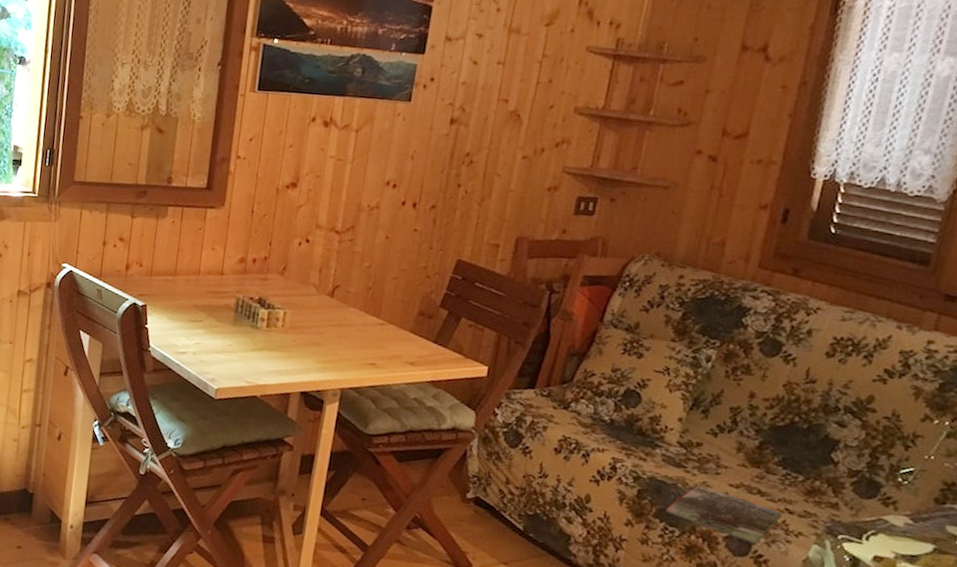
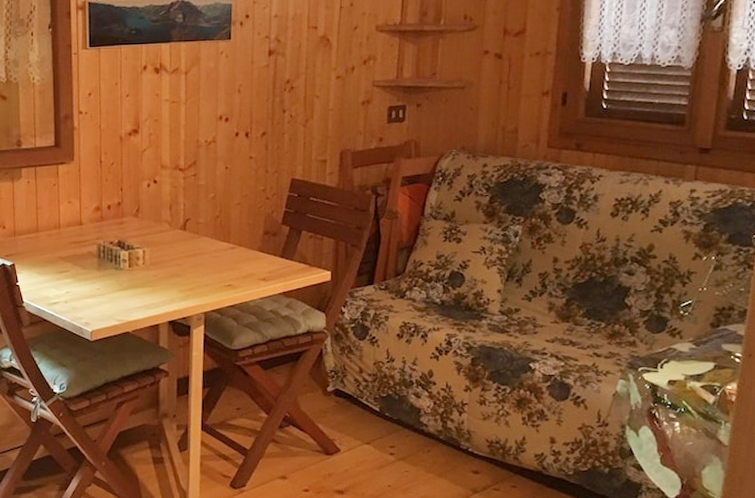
magazine: present [664,484,782,544] -> none [495,345,591,388]

